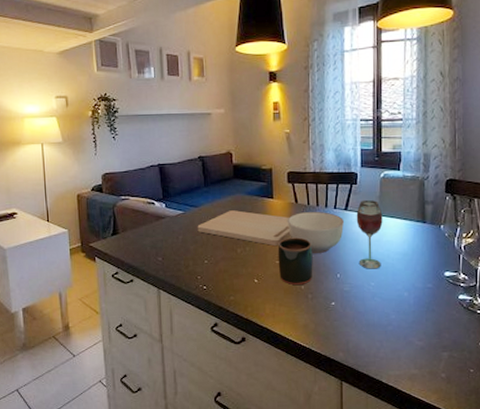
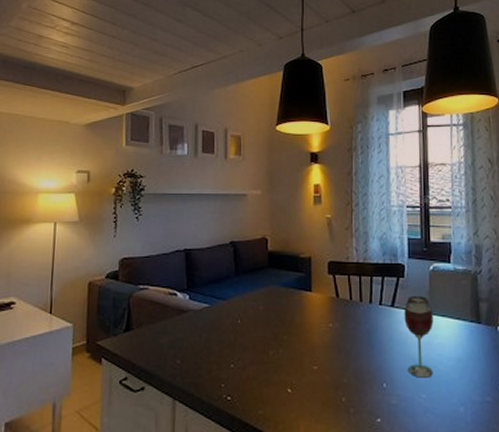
cutting board: present [197,210,291,245] -> none [224,305,331,347]
mug: present [277,237,313,286] -> none [315,338,356,397]
bowl: present [287,211,344,253] -> none [326,307,390,357]

